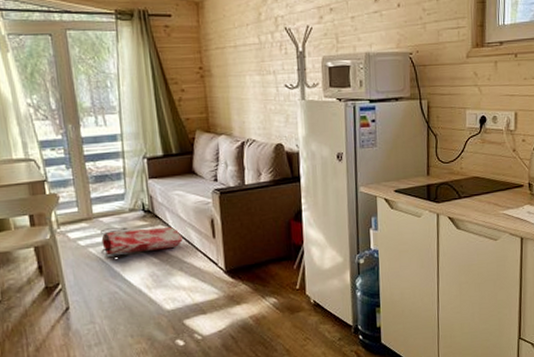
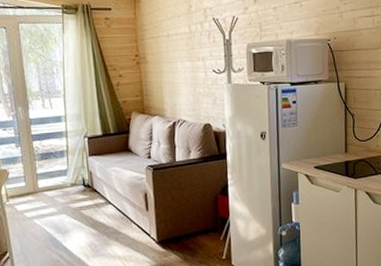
bag: present [100,226,183,259] -> none [45,200,119,230]

